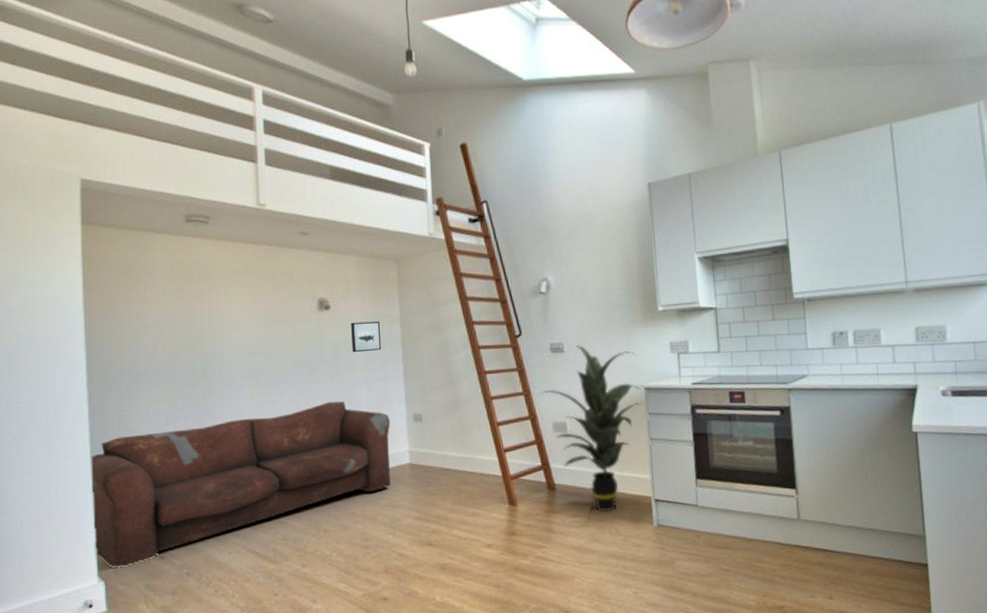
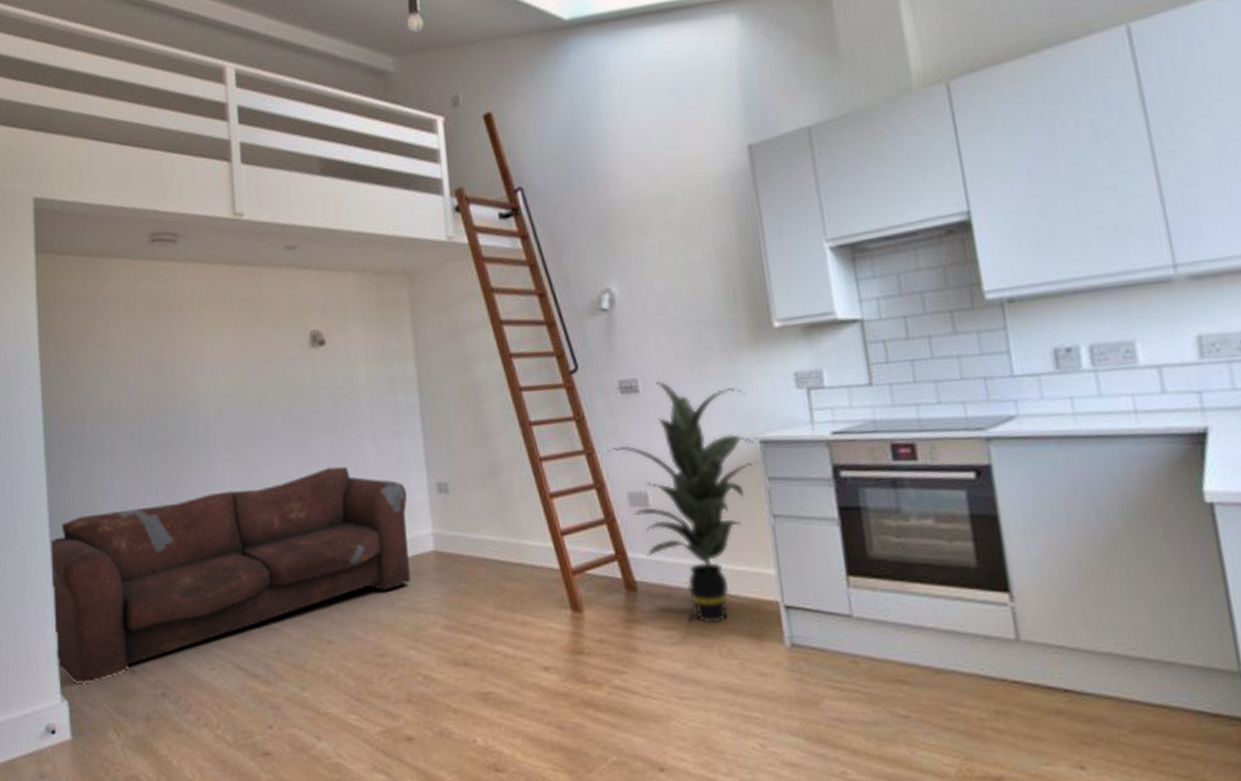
wall art: present [351,321,382,353] -> none [352,357,392,402]

